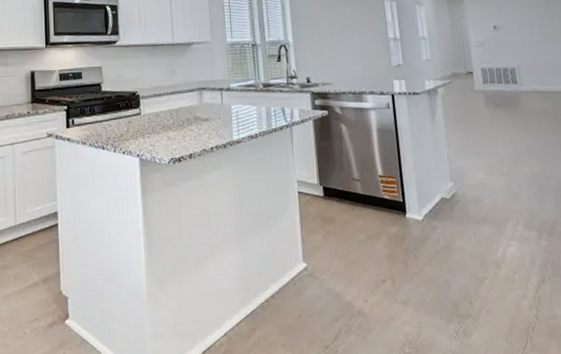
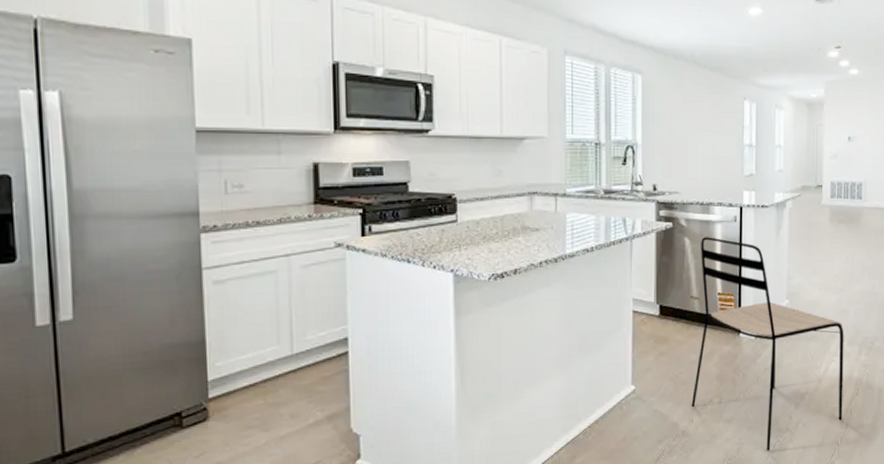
dining chair: none [357,123,531,337] -> present [691,237,844,451]

